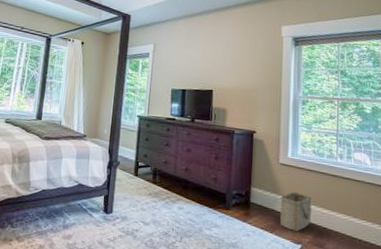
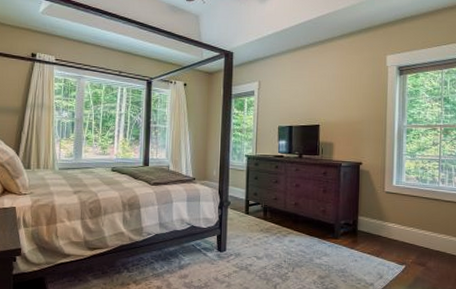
basket: present [280,191,312,232] -> none [385,217,415,254]

